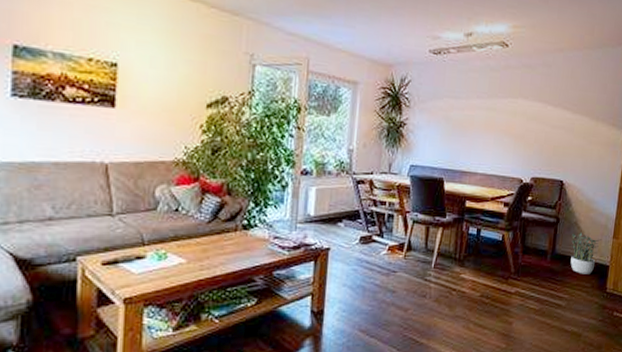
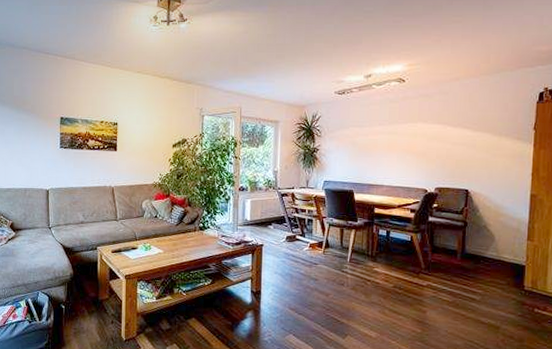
potted plant: present [570,232,602,274] -> none [479,234,514,273]

